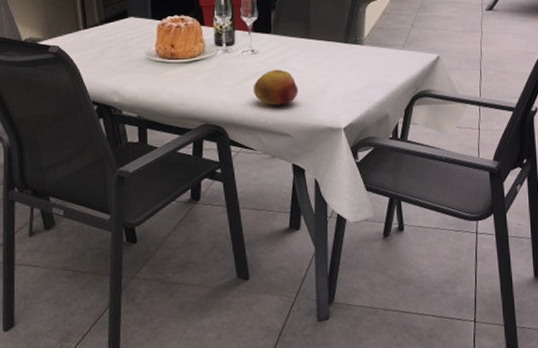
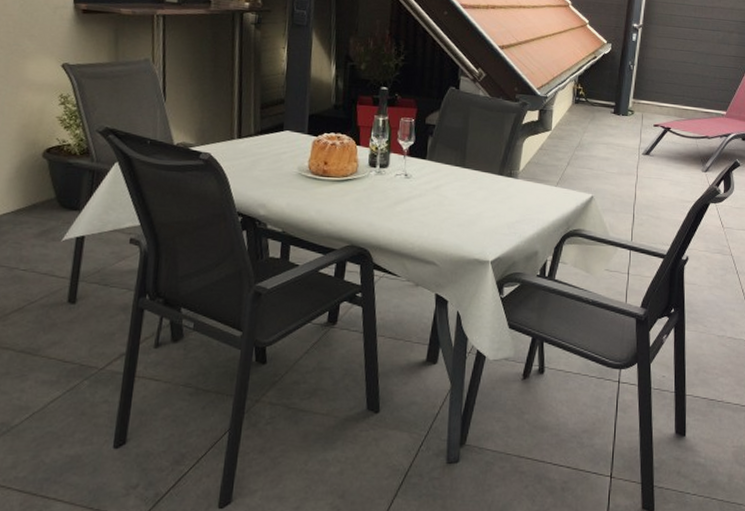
fruit: present [253,69,298,106] -> none [402,195,449,233]

